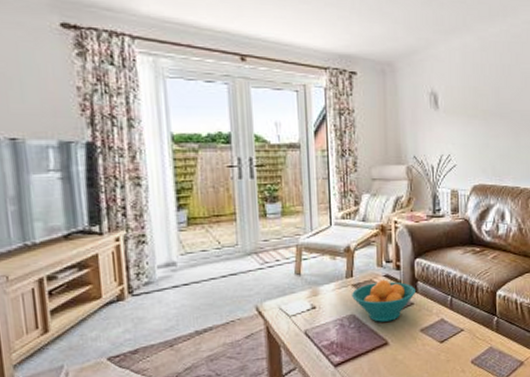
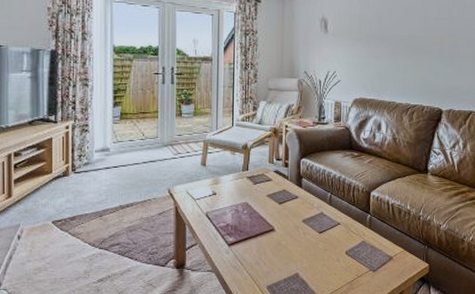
fruit bowl: present [352,279,416,322] -> none [247,174,300,211]

